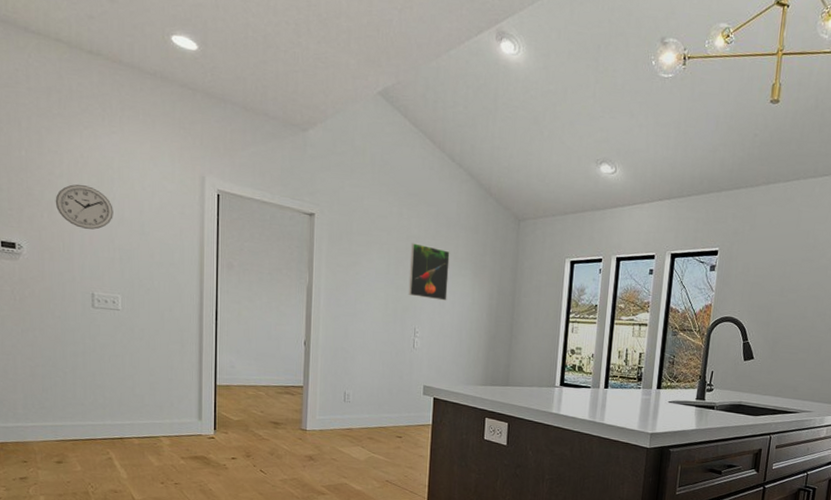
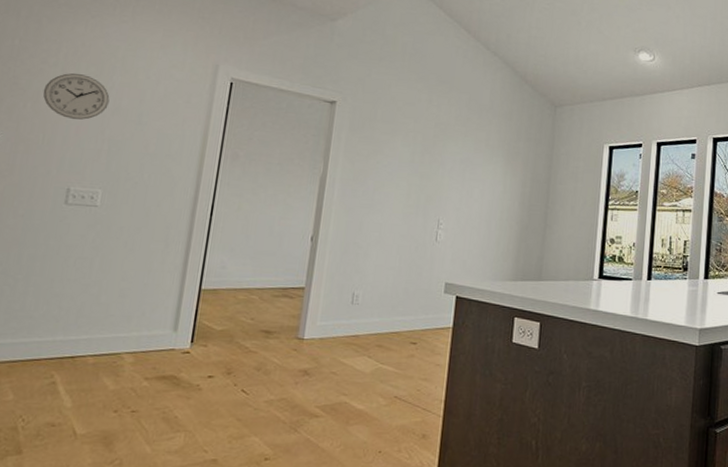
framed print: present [408,243,450,301] -> none [433,130,481,190]

